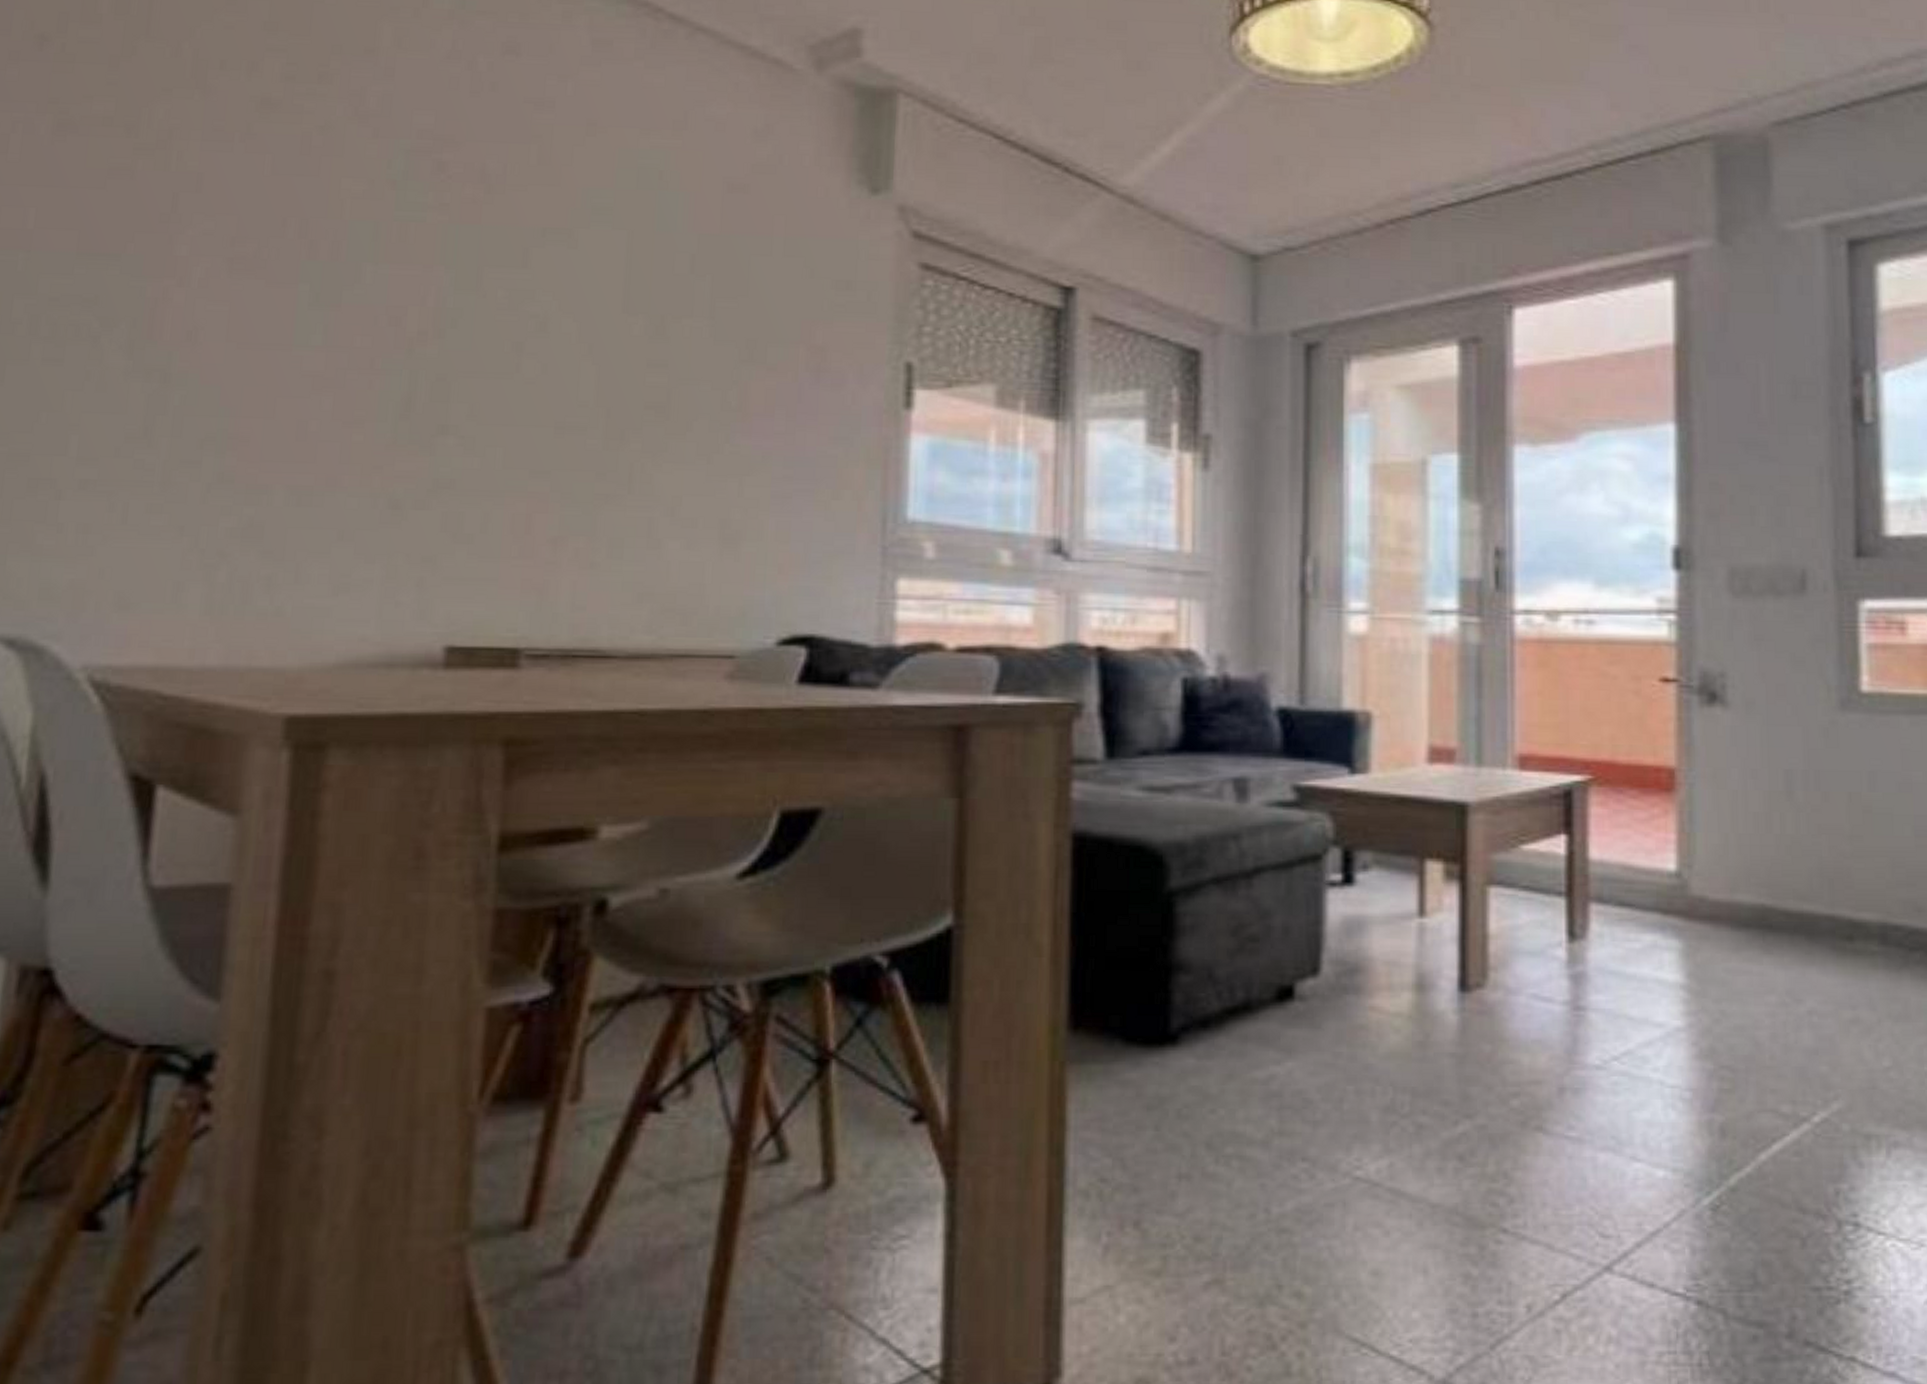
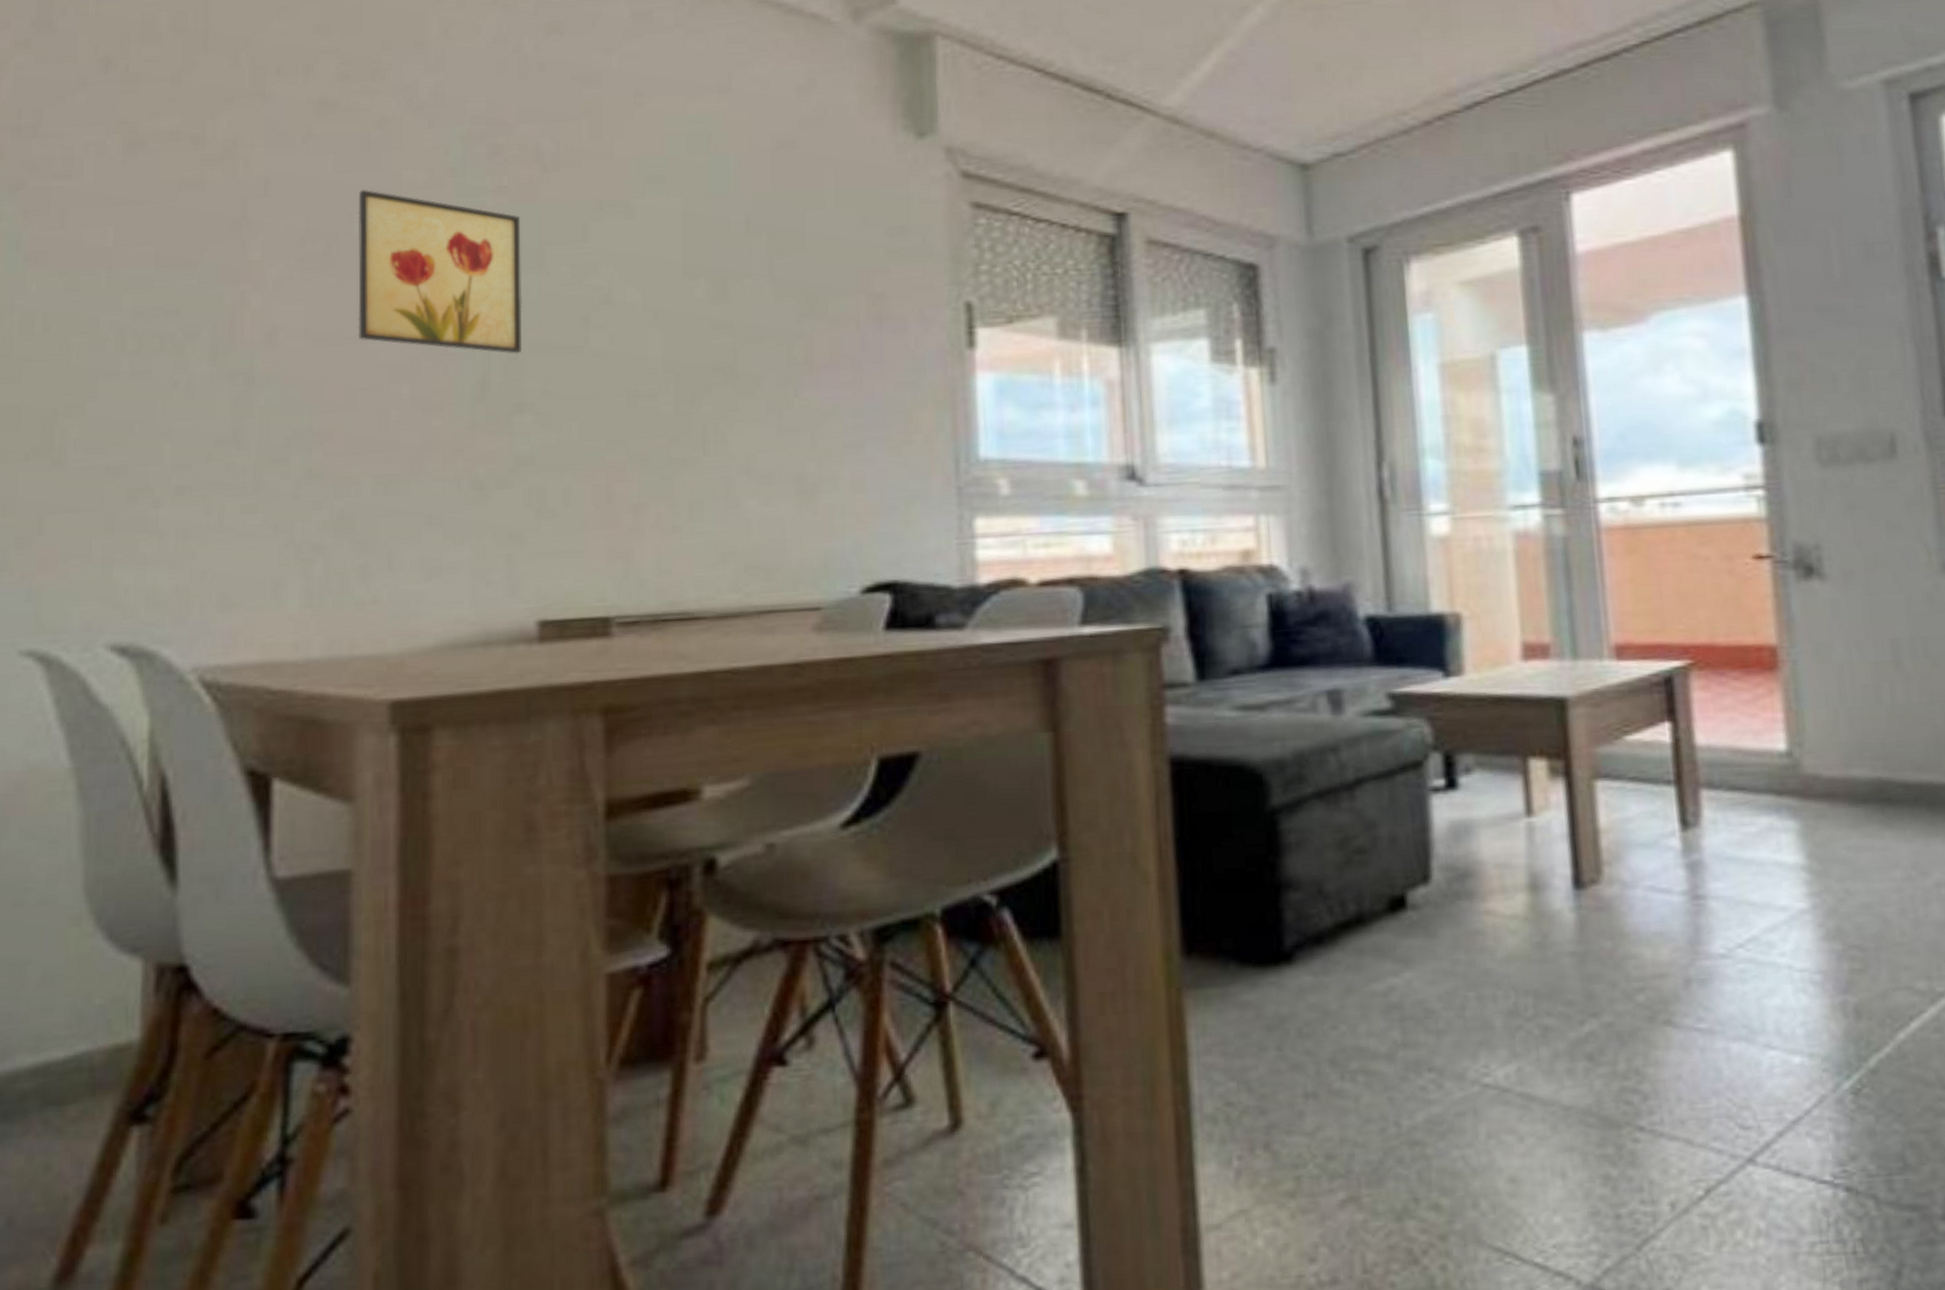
wall art: none [282,194,460,375] -> present [357,190,522,354]

